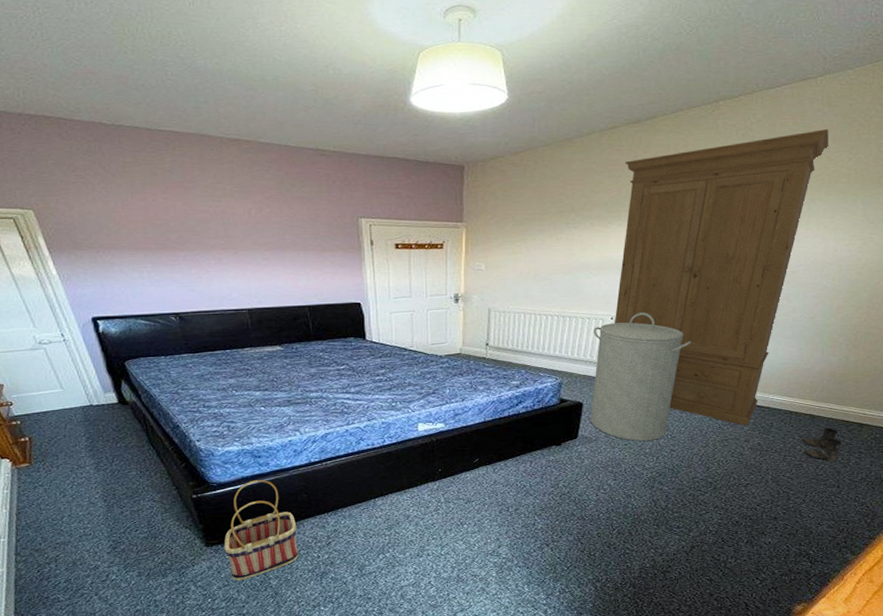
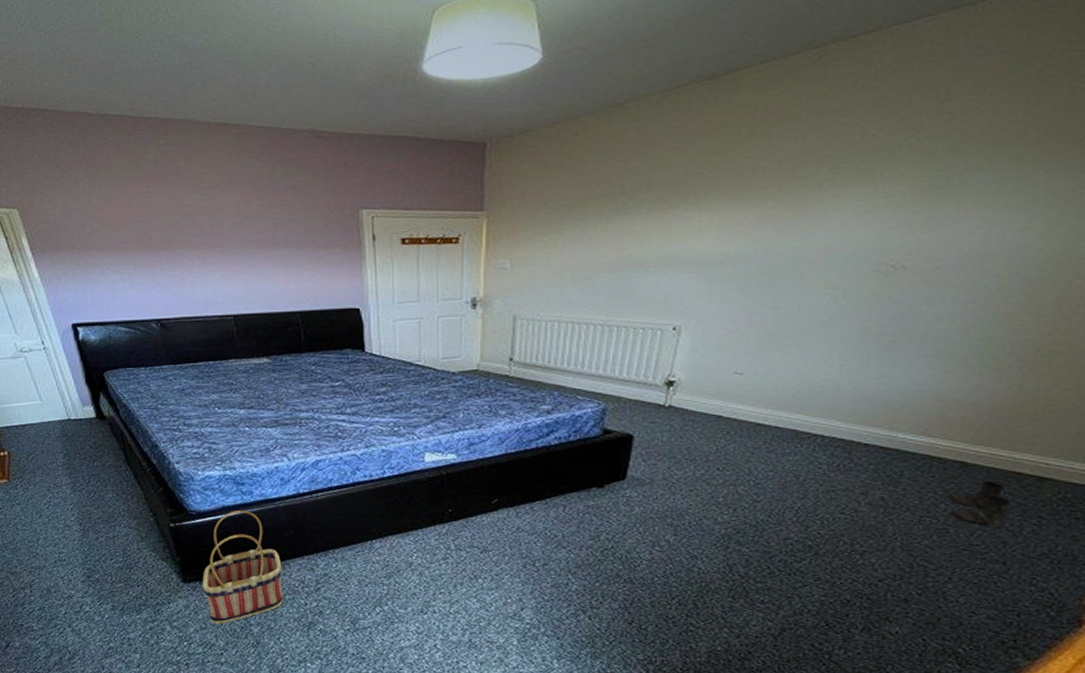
laundry hamper: present [590,313,691,442] -> none [643,322,784,488]
armoire: present [615,129,829,426] -> none [678,72,994,474]

